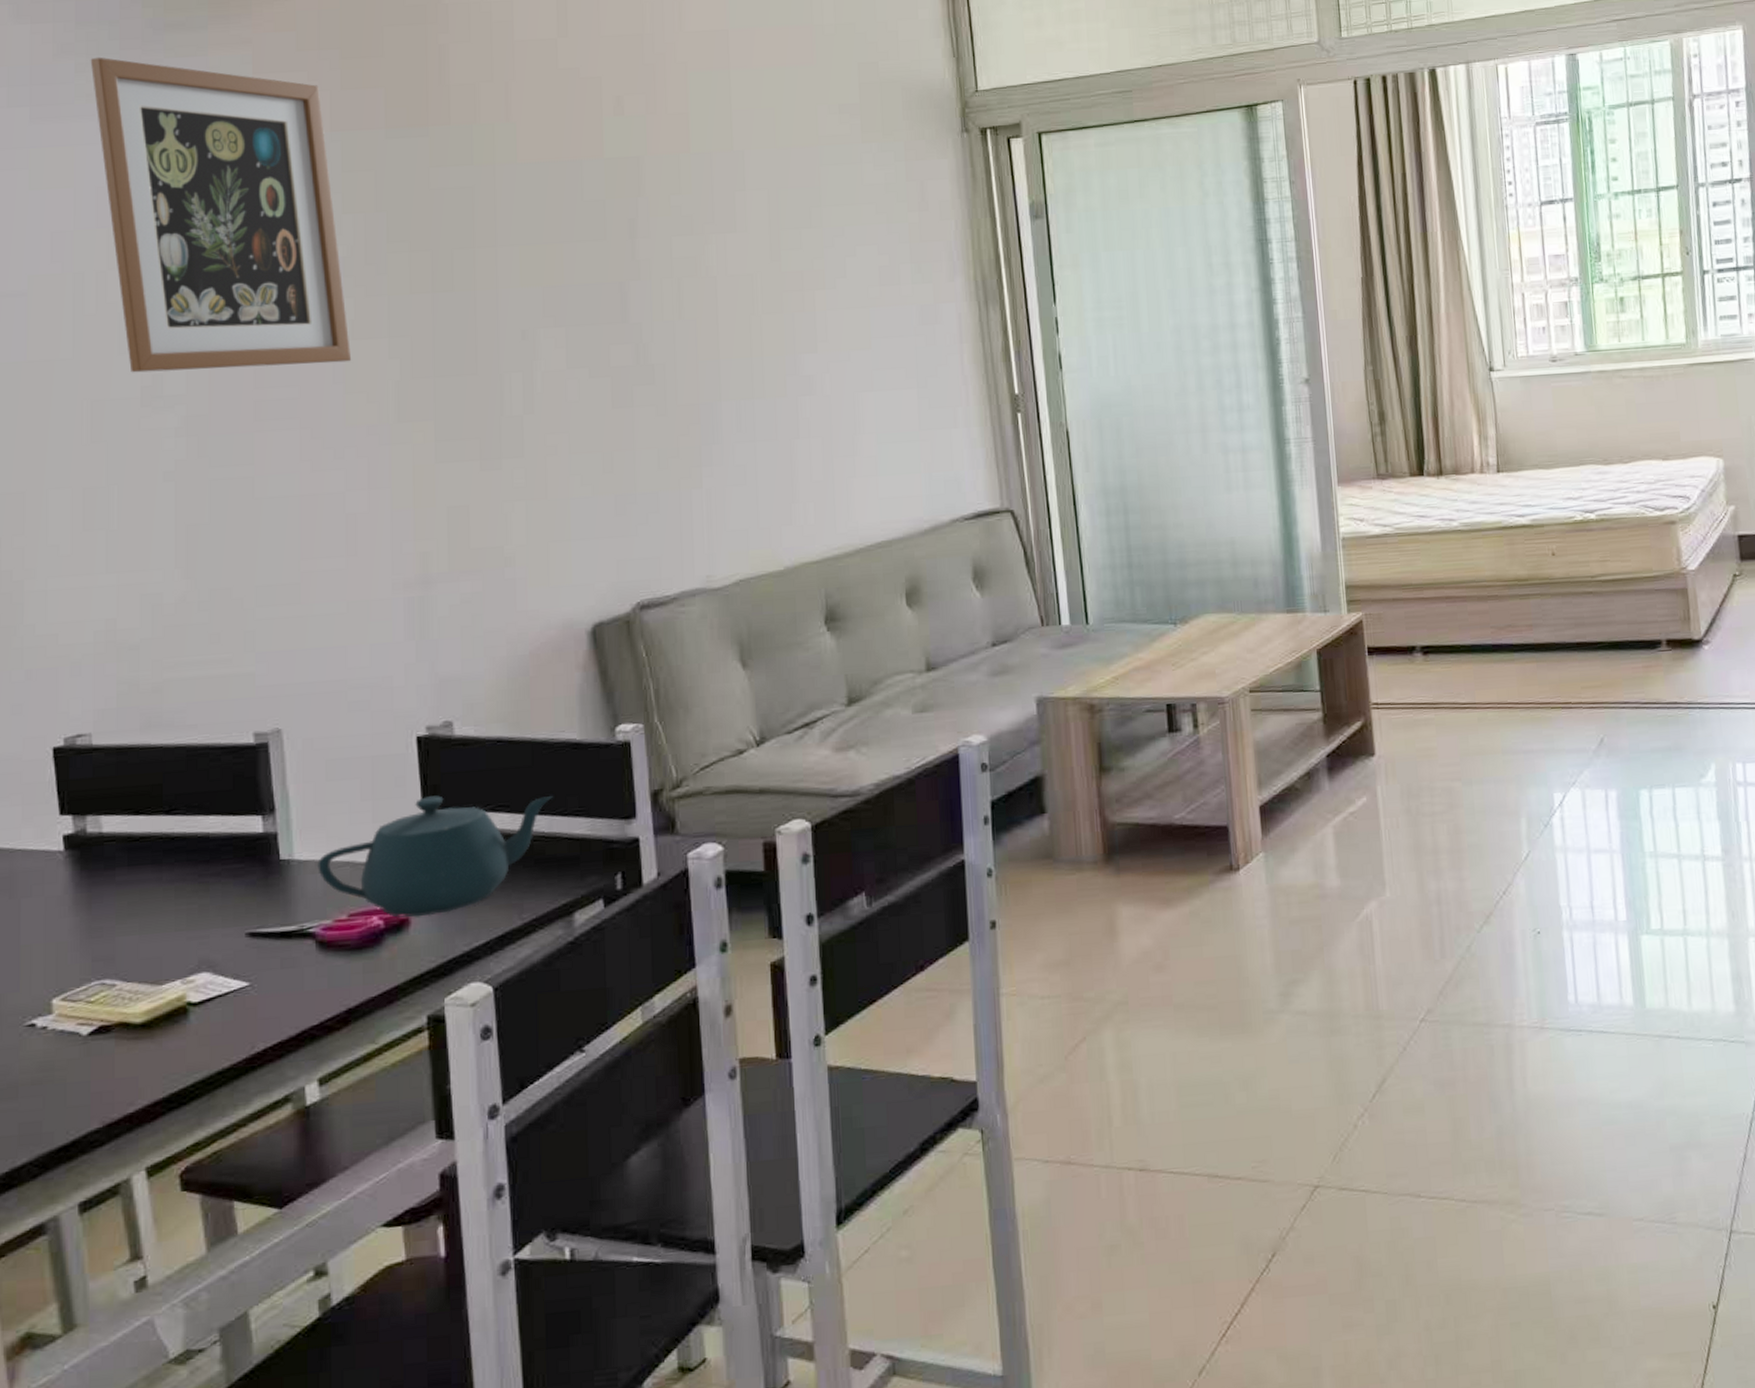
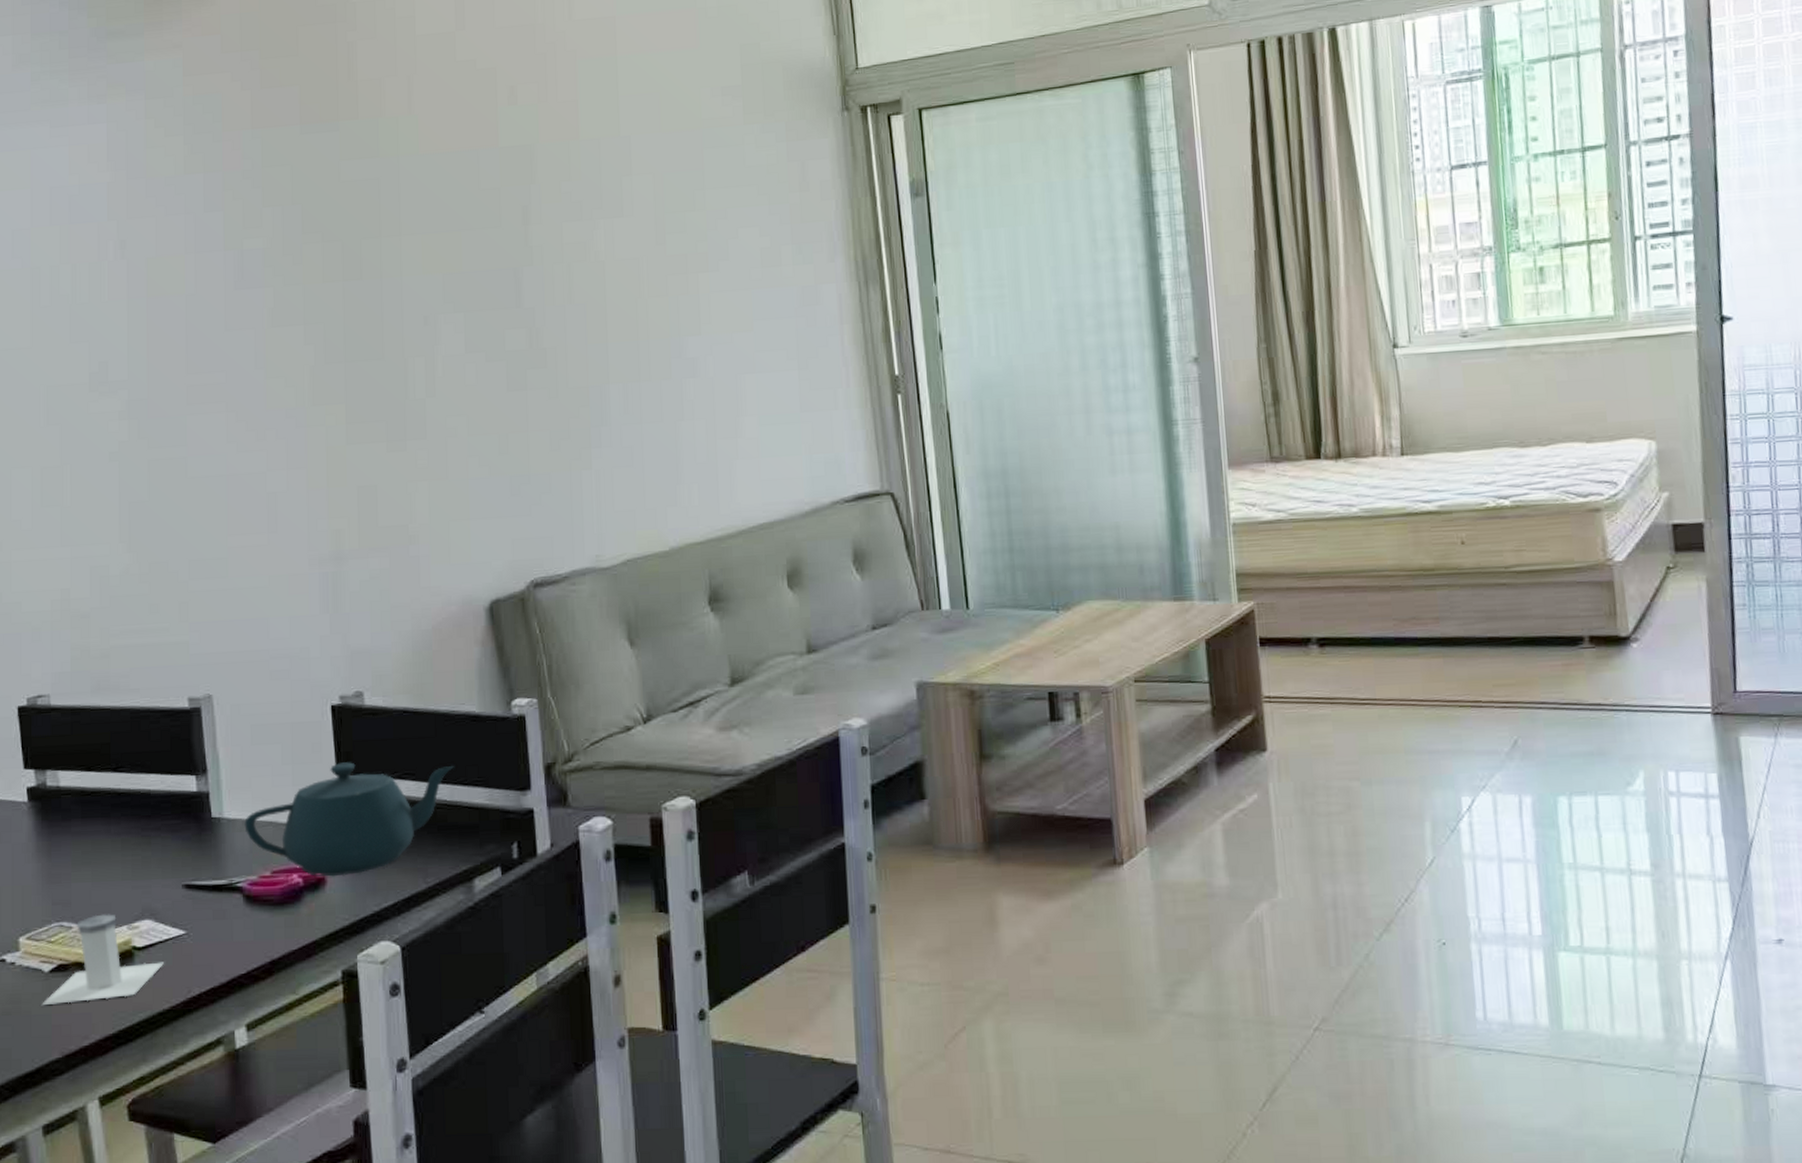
salt shaker: none [79,968,223,1073] -> present [42,914,164,1006]
wall art: present [90,57,351,373] -> none [44,65,271,360]

